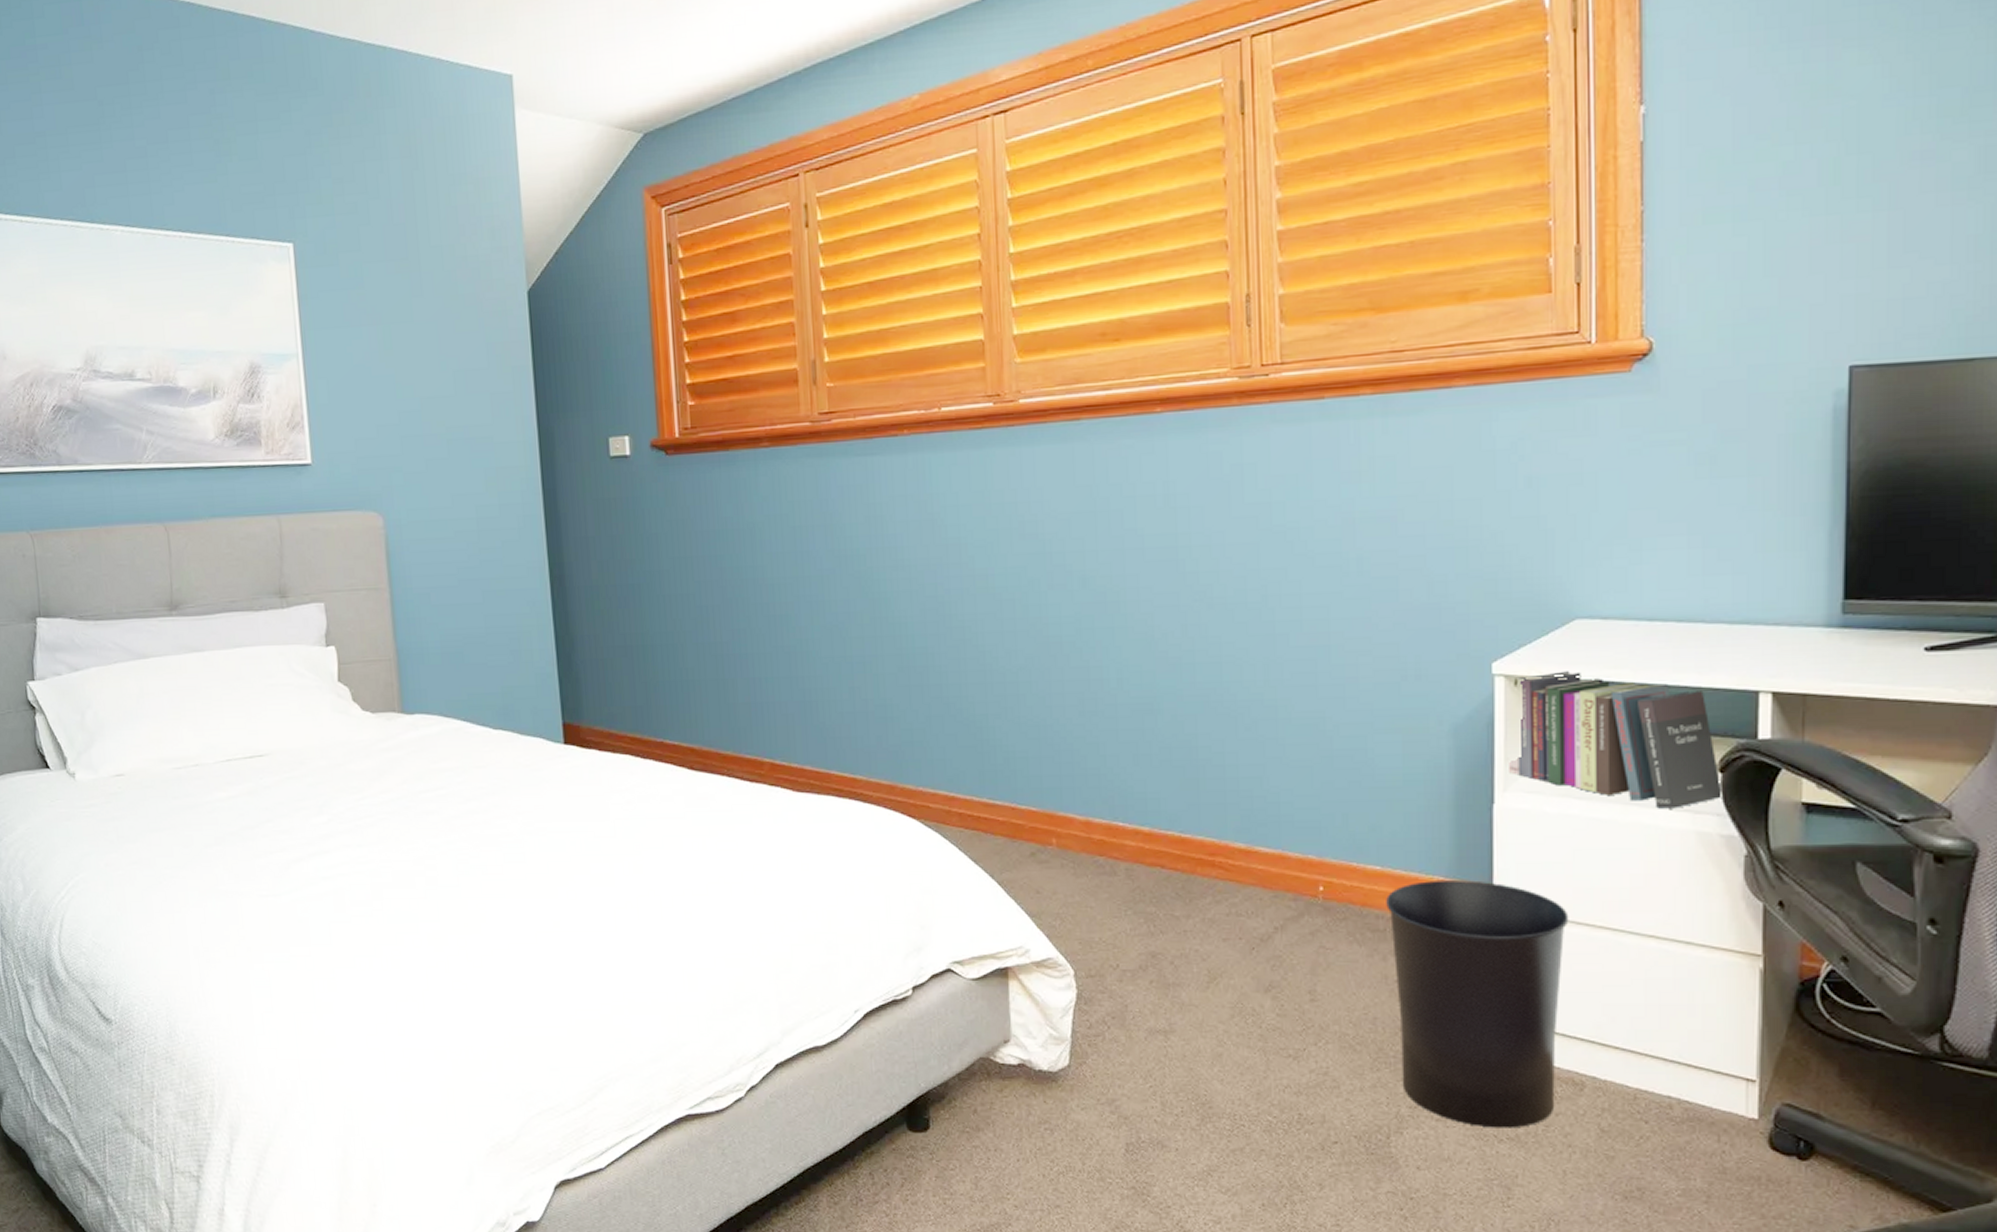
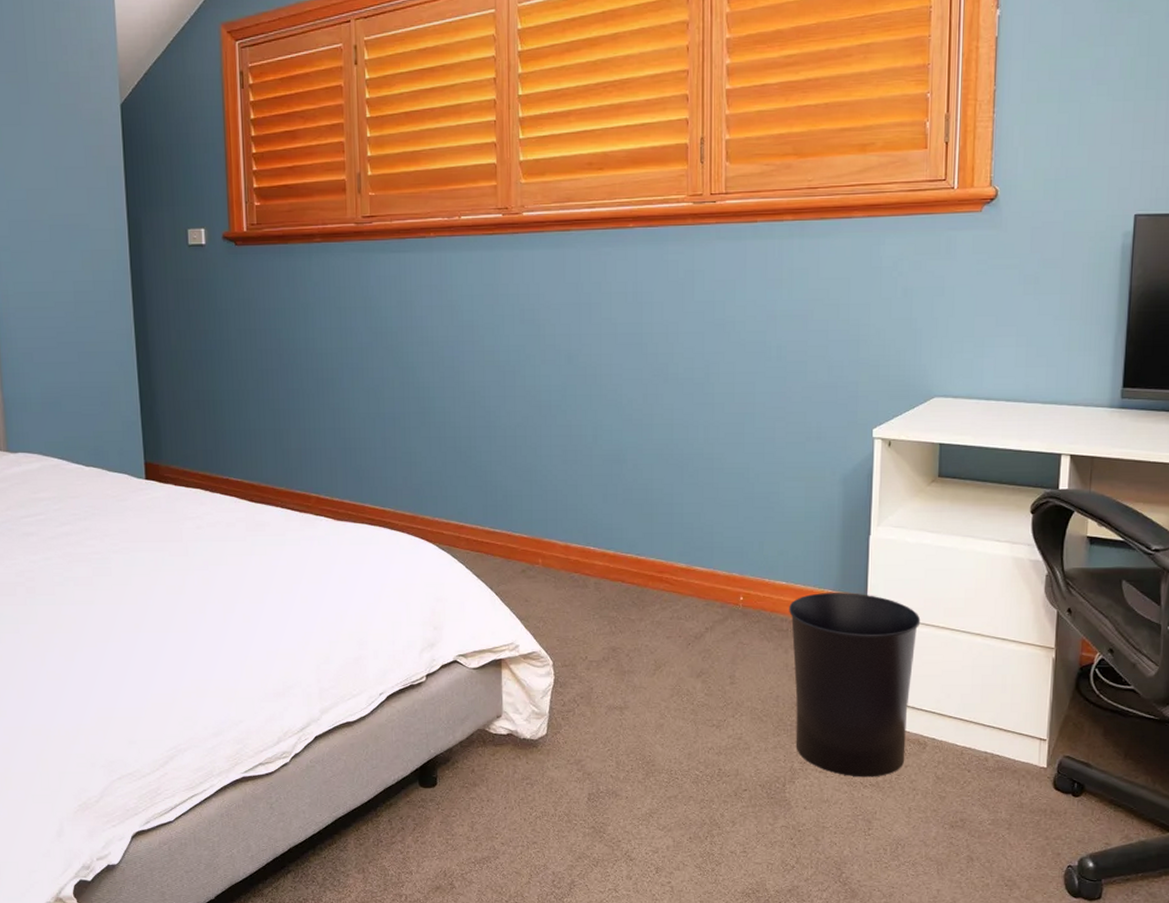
books: present [1507,671,1722,809] -> none [881,436,1032,540]

